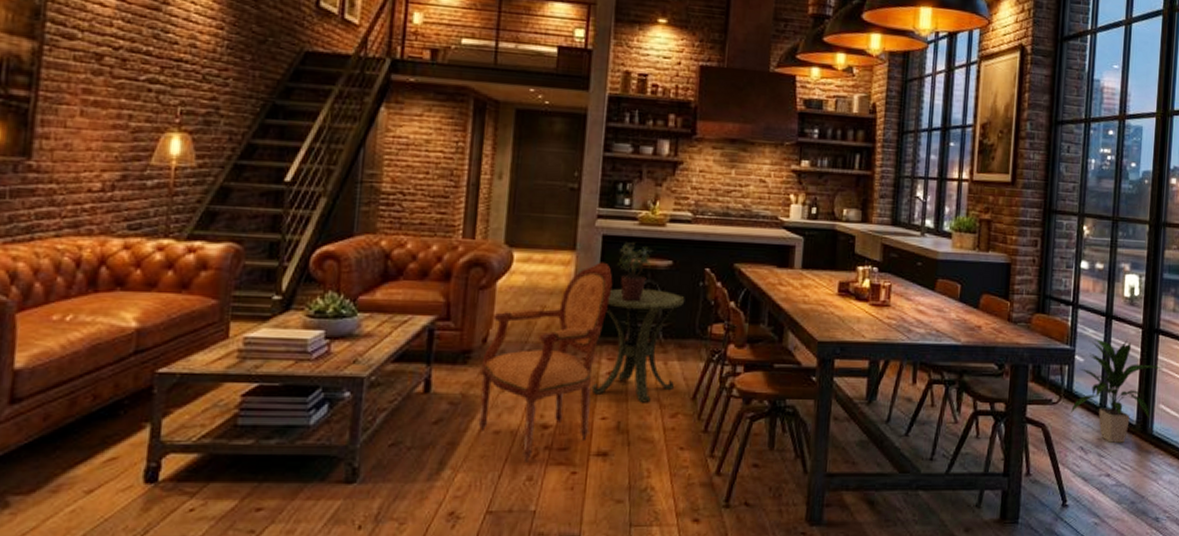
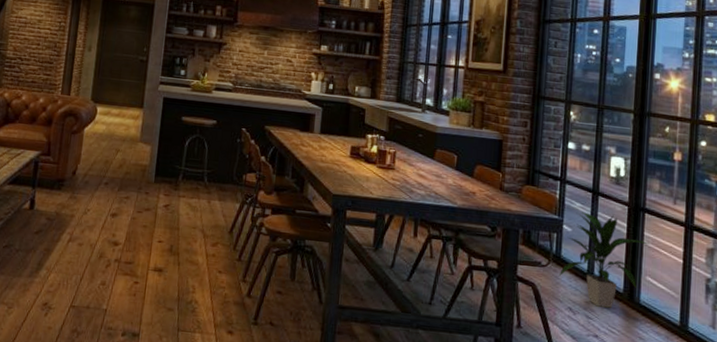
armchair: present [478,262,613,462] -> none [67,118,171,270]
side table: present [591,288,685,403] -> none [151,139,226,233]
potted plant: present [617,243,653,303] -> none [174,104,202,152]

